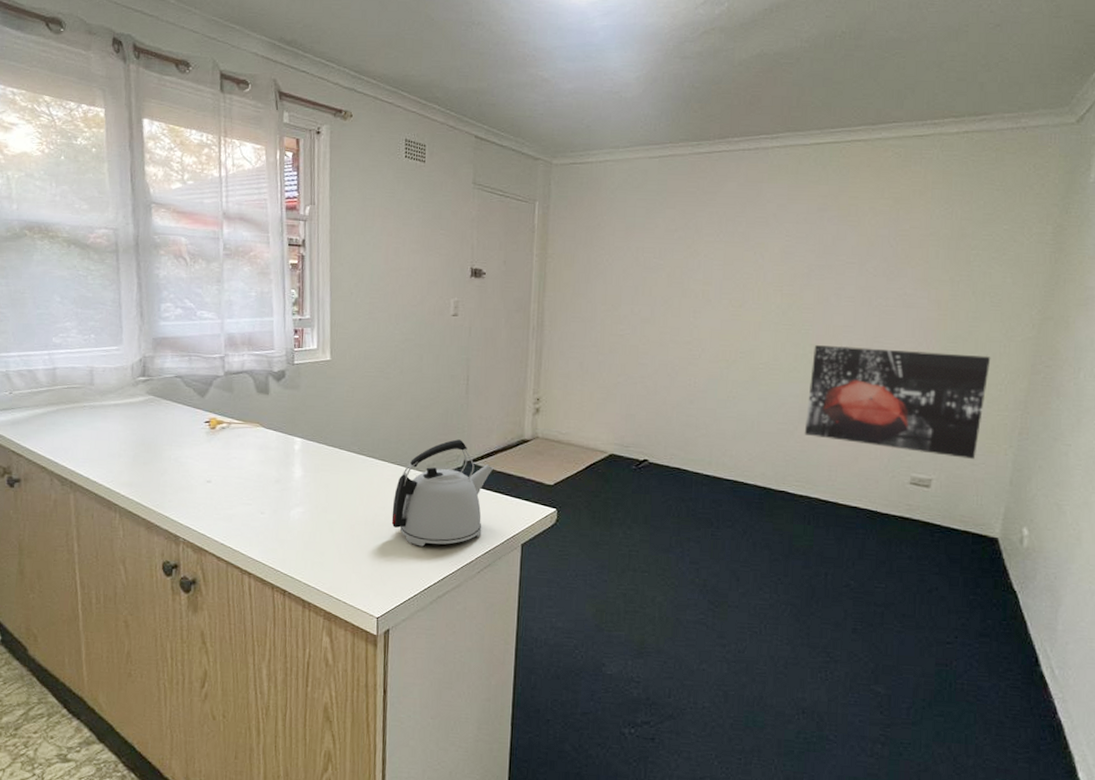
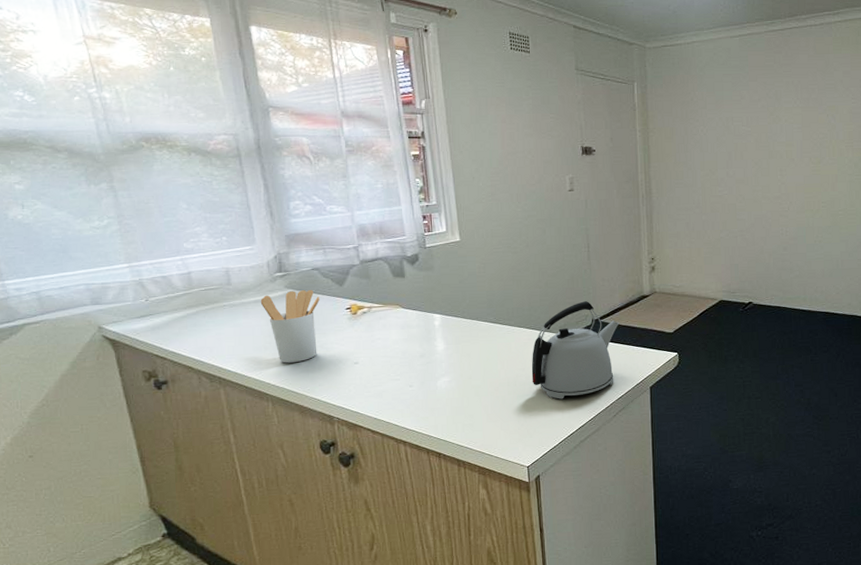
utensil holder: none [120,397,181,474] -> present [260,290,321,363]

